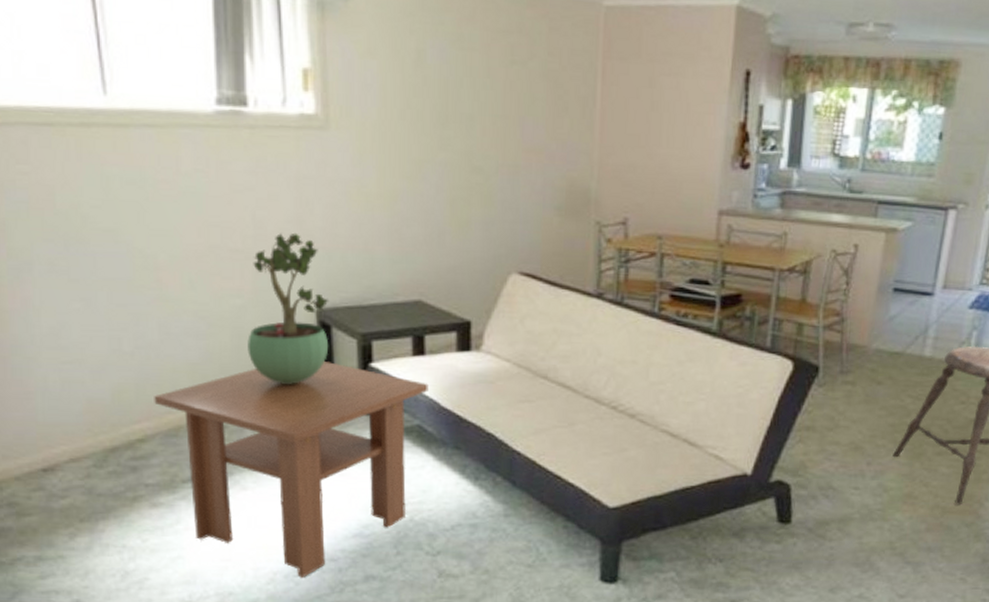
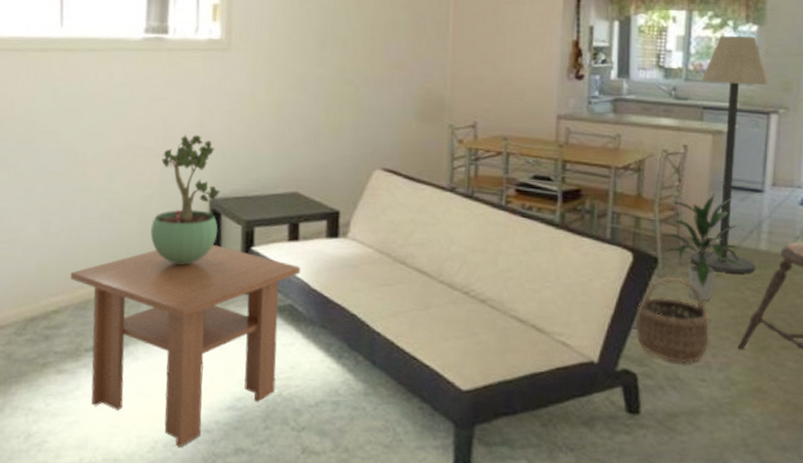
wicker basket: none [792,385,868,473] -> present [636,276,710,364]
indoor plant: none [823,296,907,409] -> present [661,193,742,300]
floor lamp: none [853,119,951,381] -> present [691,35,770,274]

